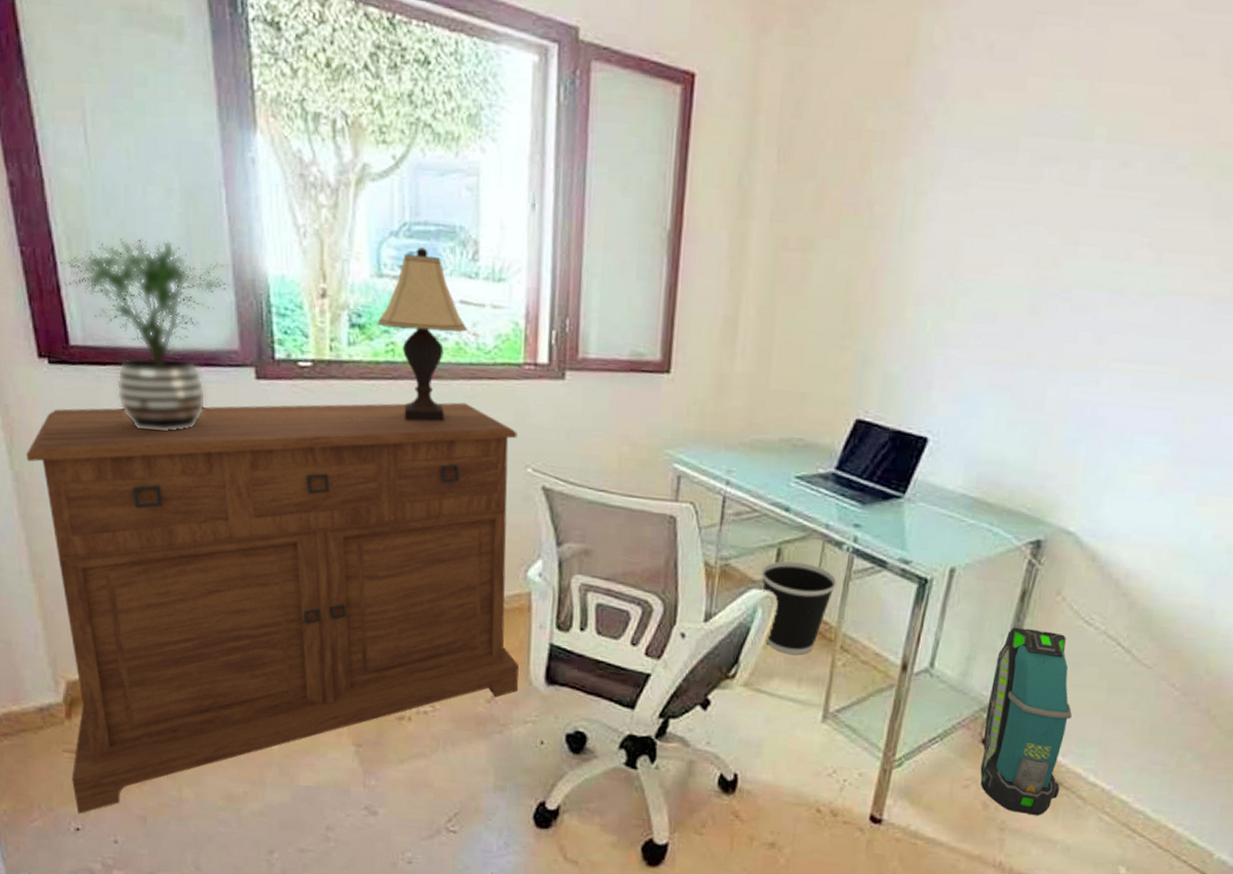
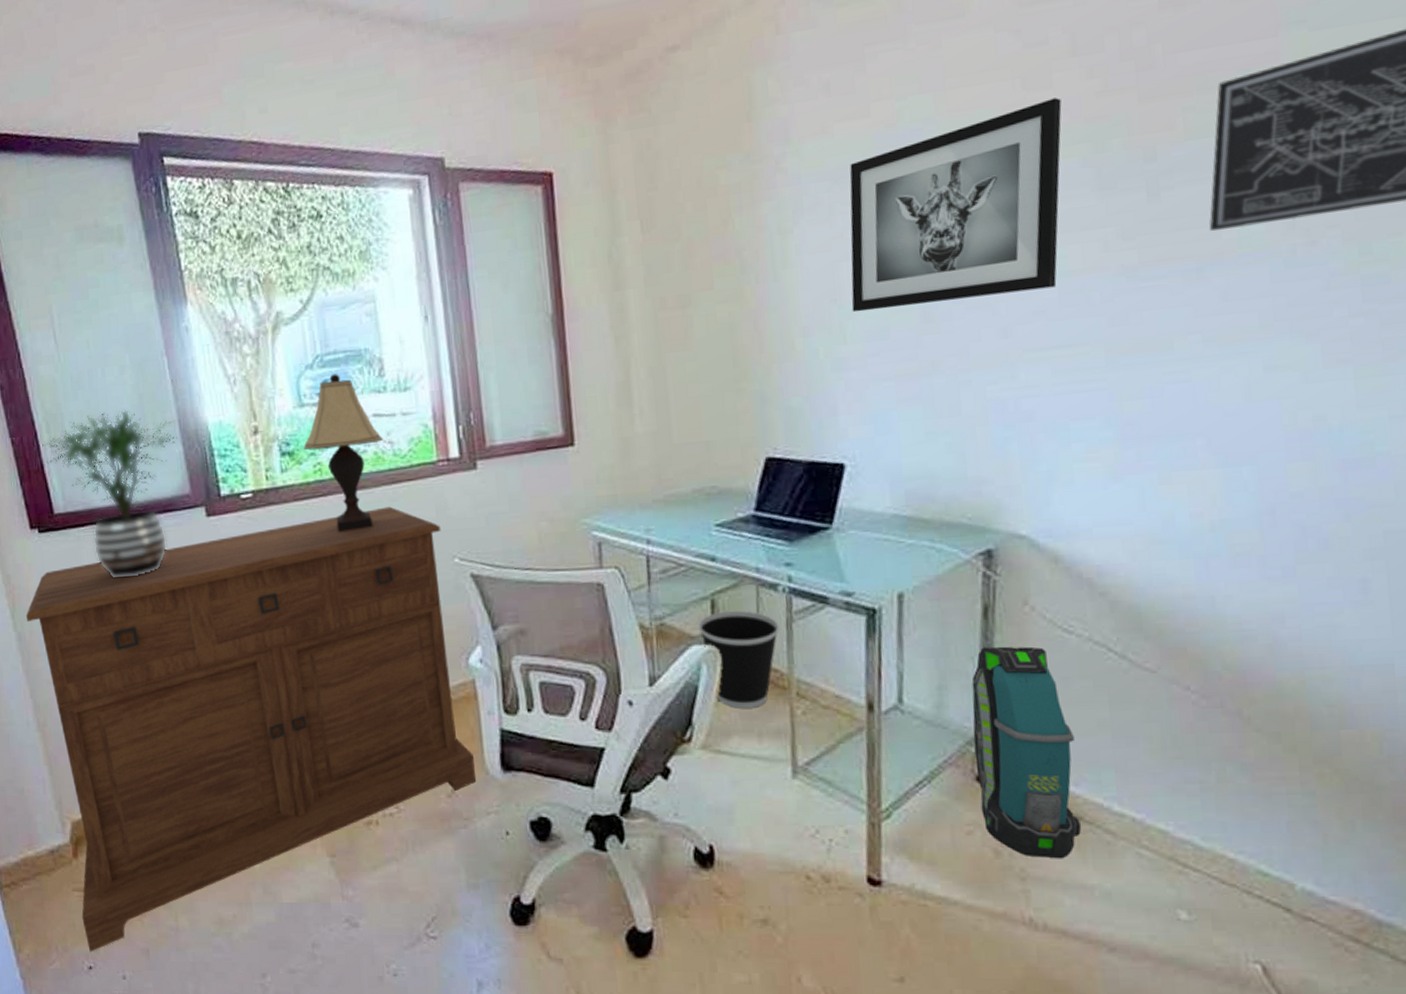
wall art: none [966,114,1203,304] -> present [849,98,1062,313]

